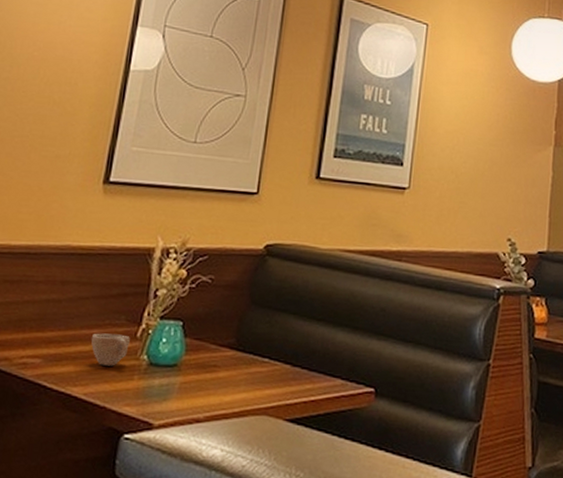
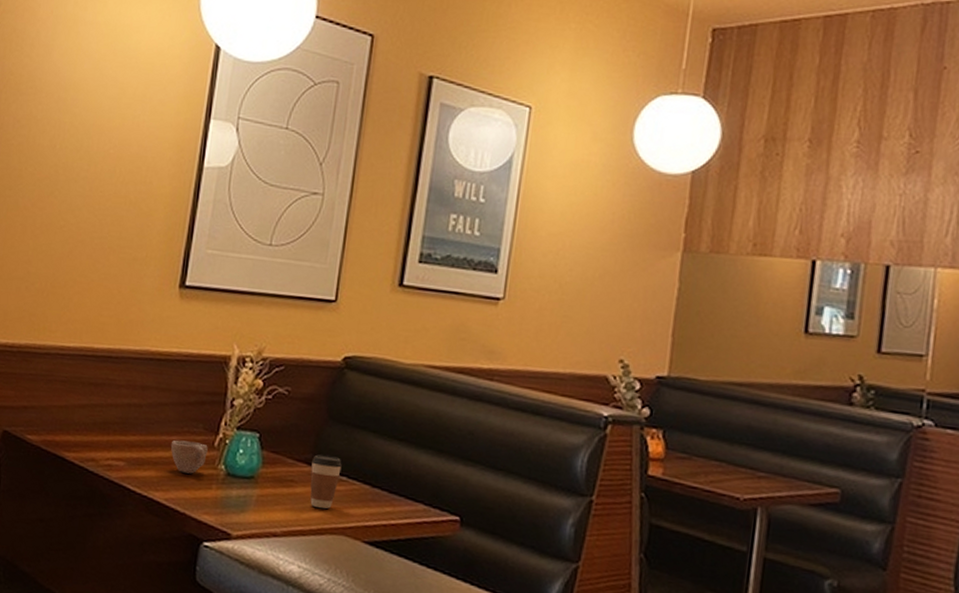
coffee cup: none [233,339,264,391] -> present [310,454,342,509]

